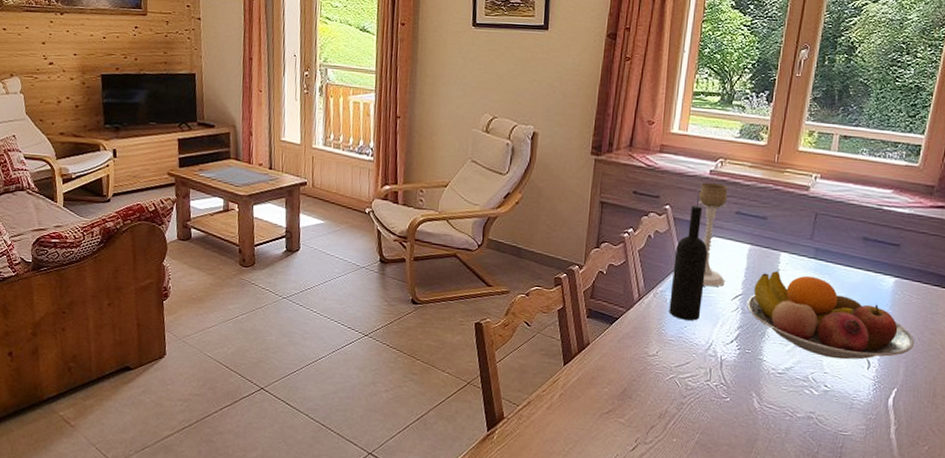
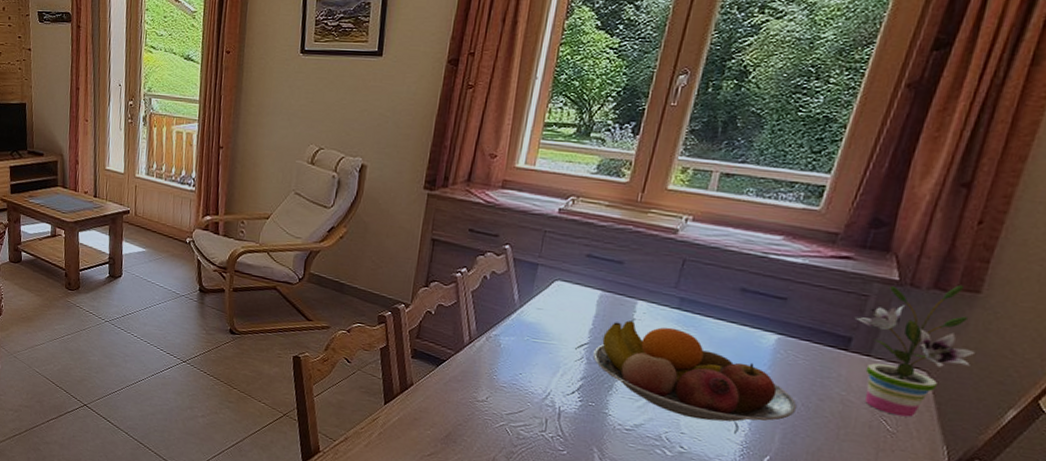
wine bottle: present [669,205,708,321] -> none [502,246,551,368]
candle holder: present [698,182,728,287] -> none [543,221,579,334]

